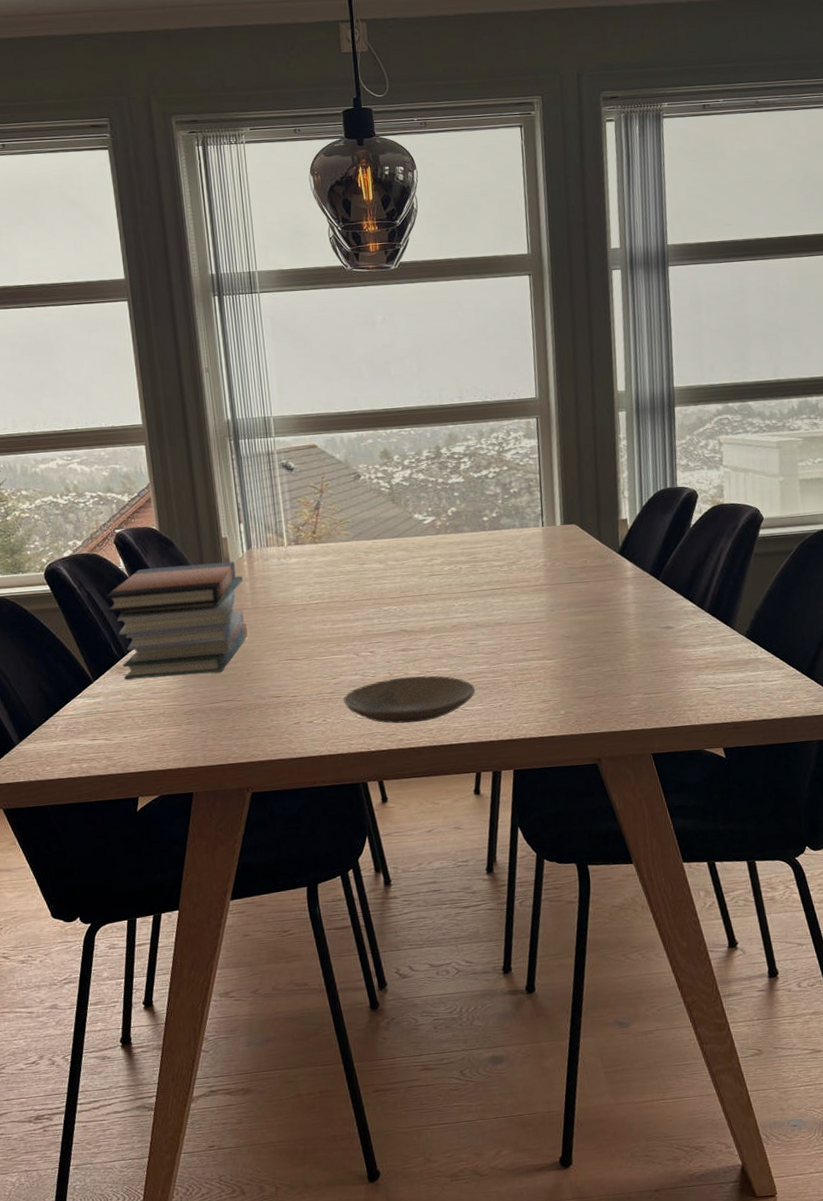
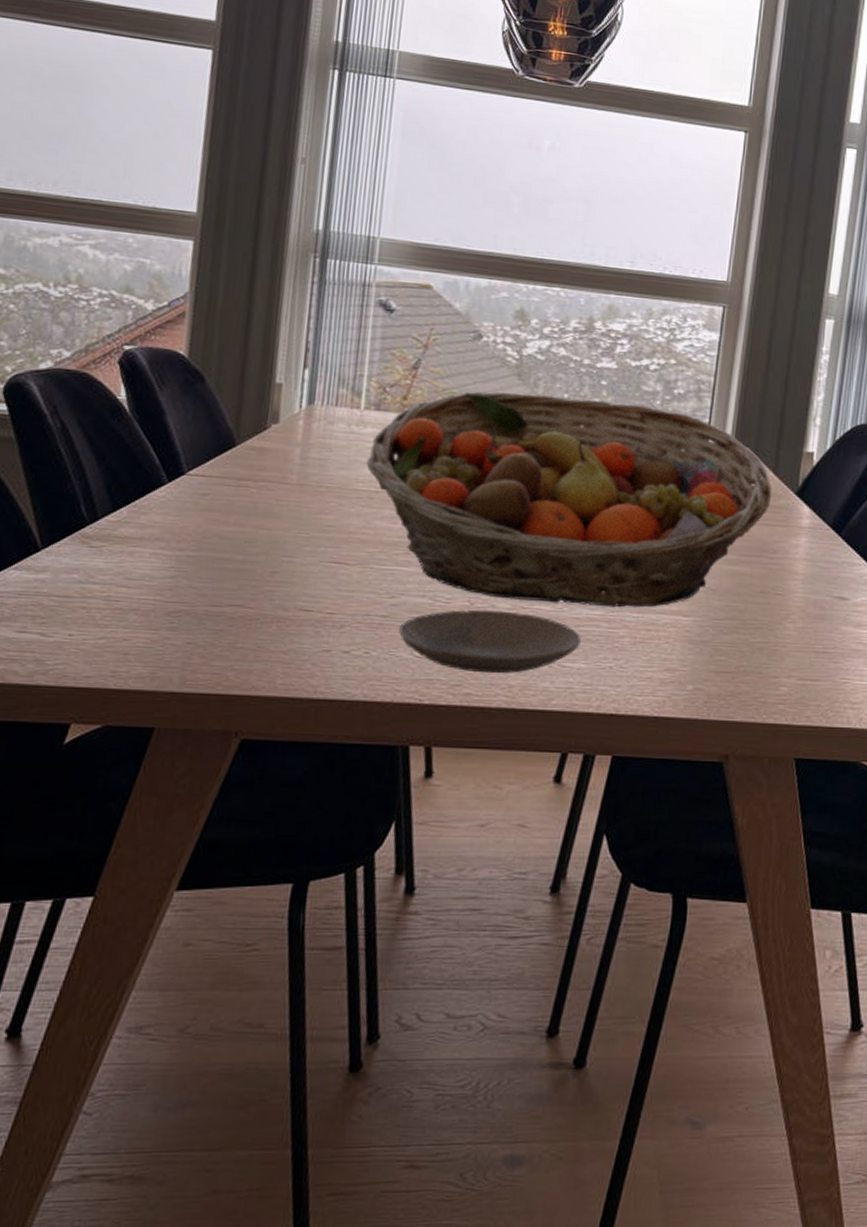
book stack: present [105,561,248,680] -> none [86,405,293,564]
fruit basket: none [296,506,600,667] -> present [366,392,772,608]

